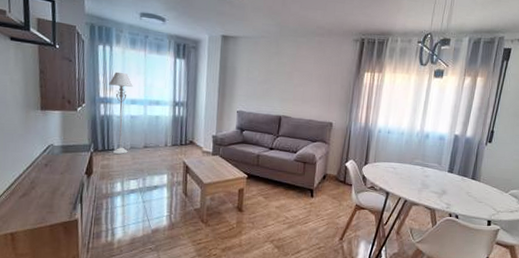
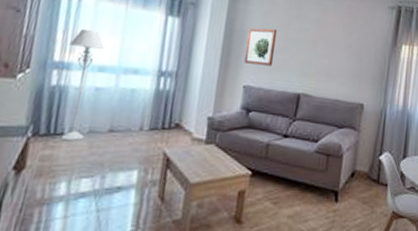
wall art: none [236,64,261,95] -> present [243,28,278,66]

